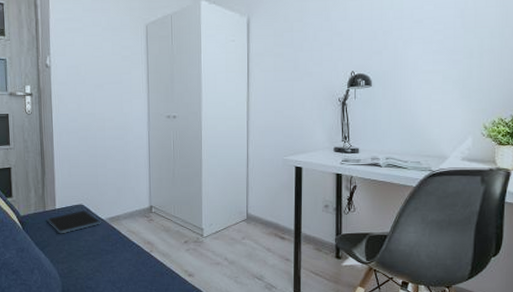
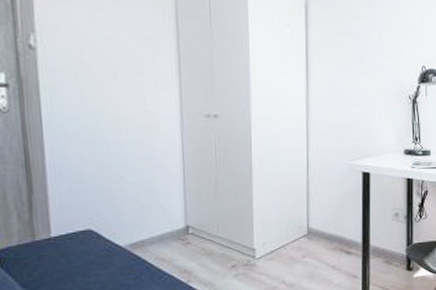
tablet: present [47,211,101,234] -> none [38,237,119,270]

